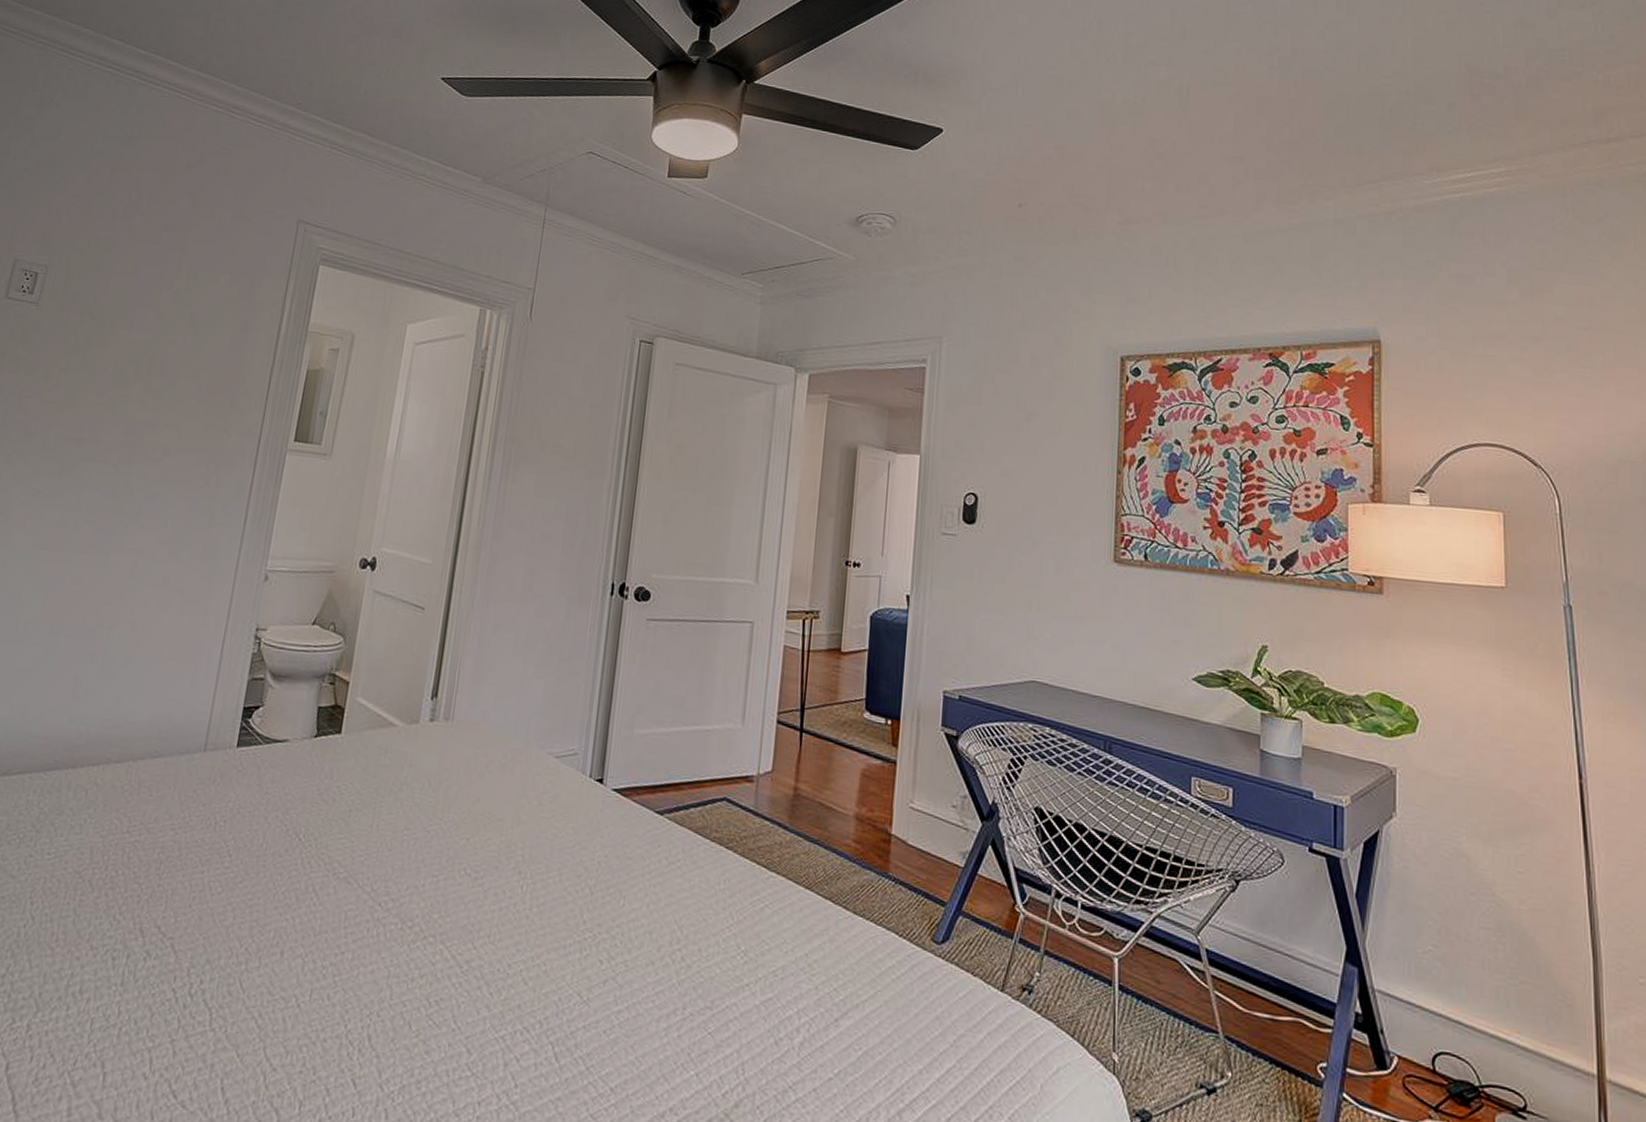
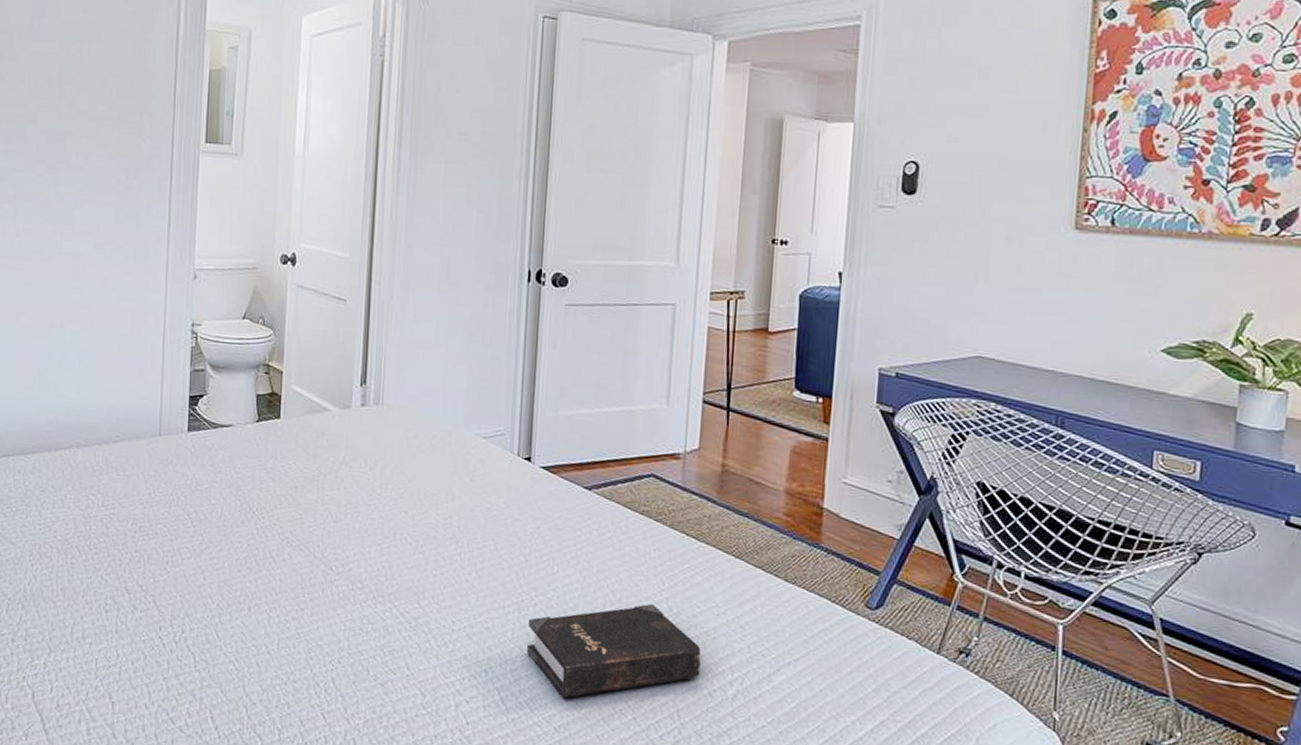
hardback book: none [586,940,769,1052] -> present [527,603,701,698]

